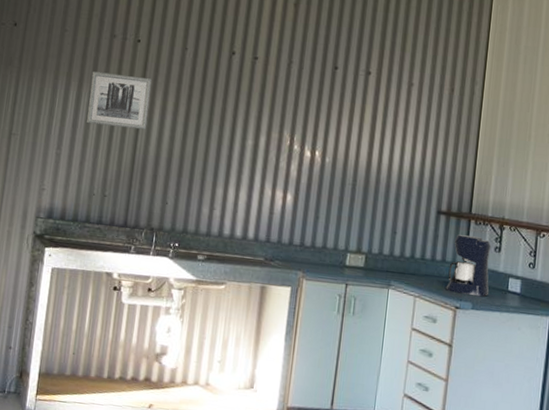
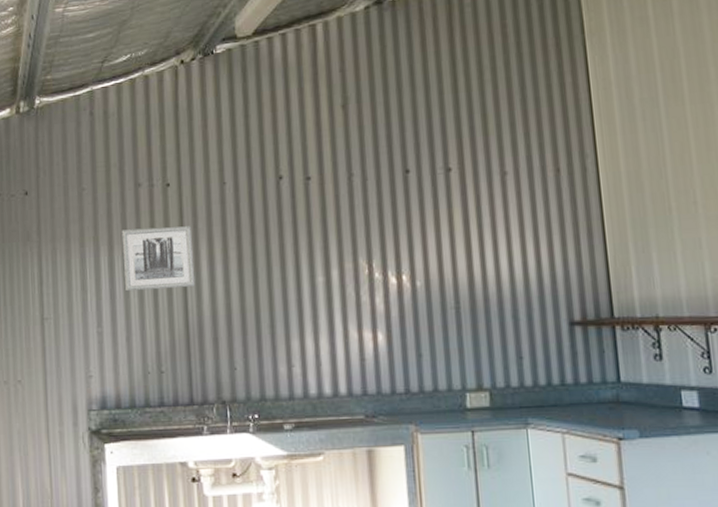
coffee maker: present [445,234,492,297] -> none [599,345,659,421]

